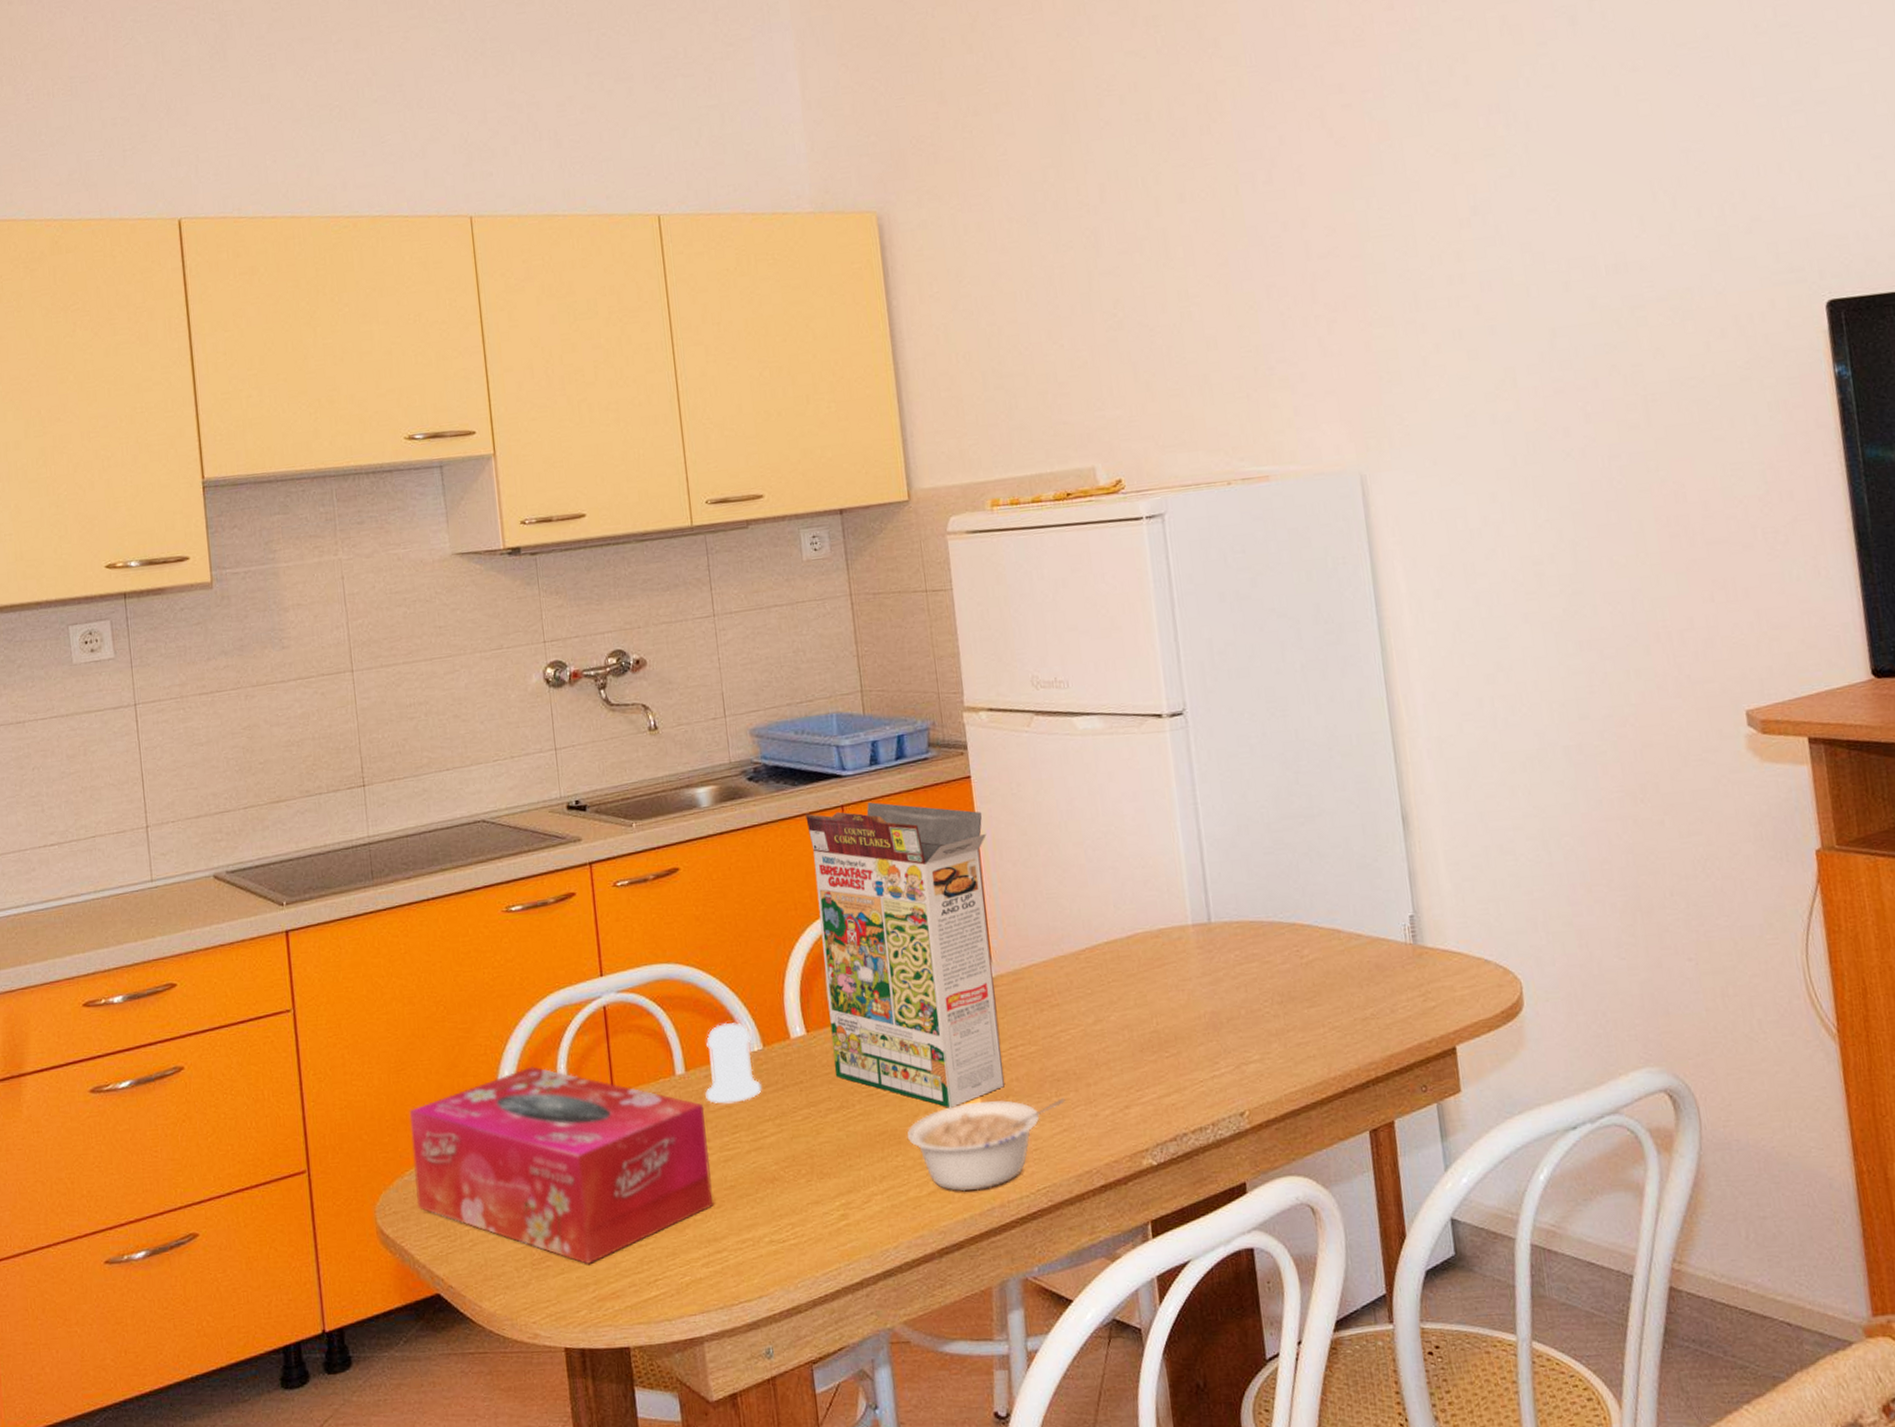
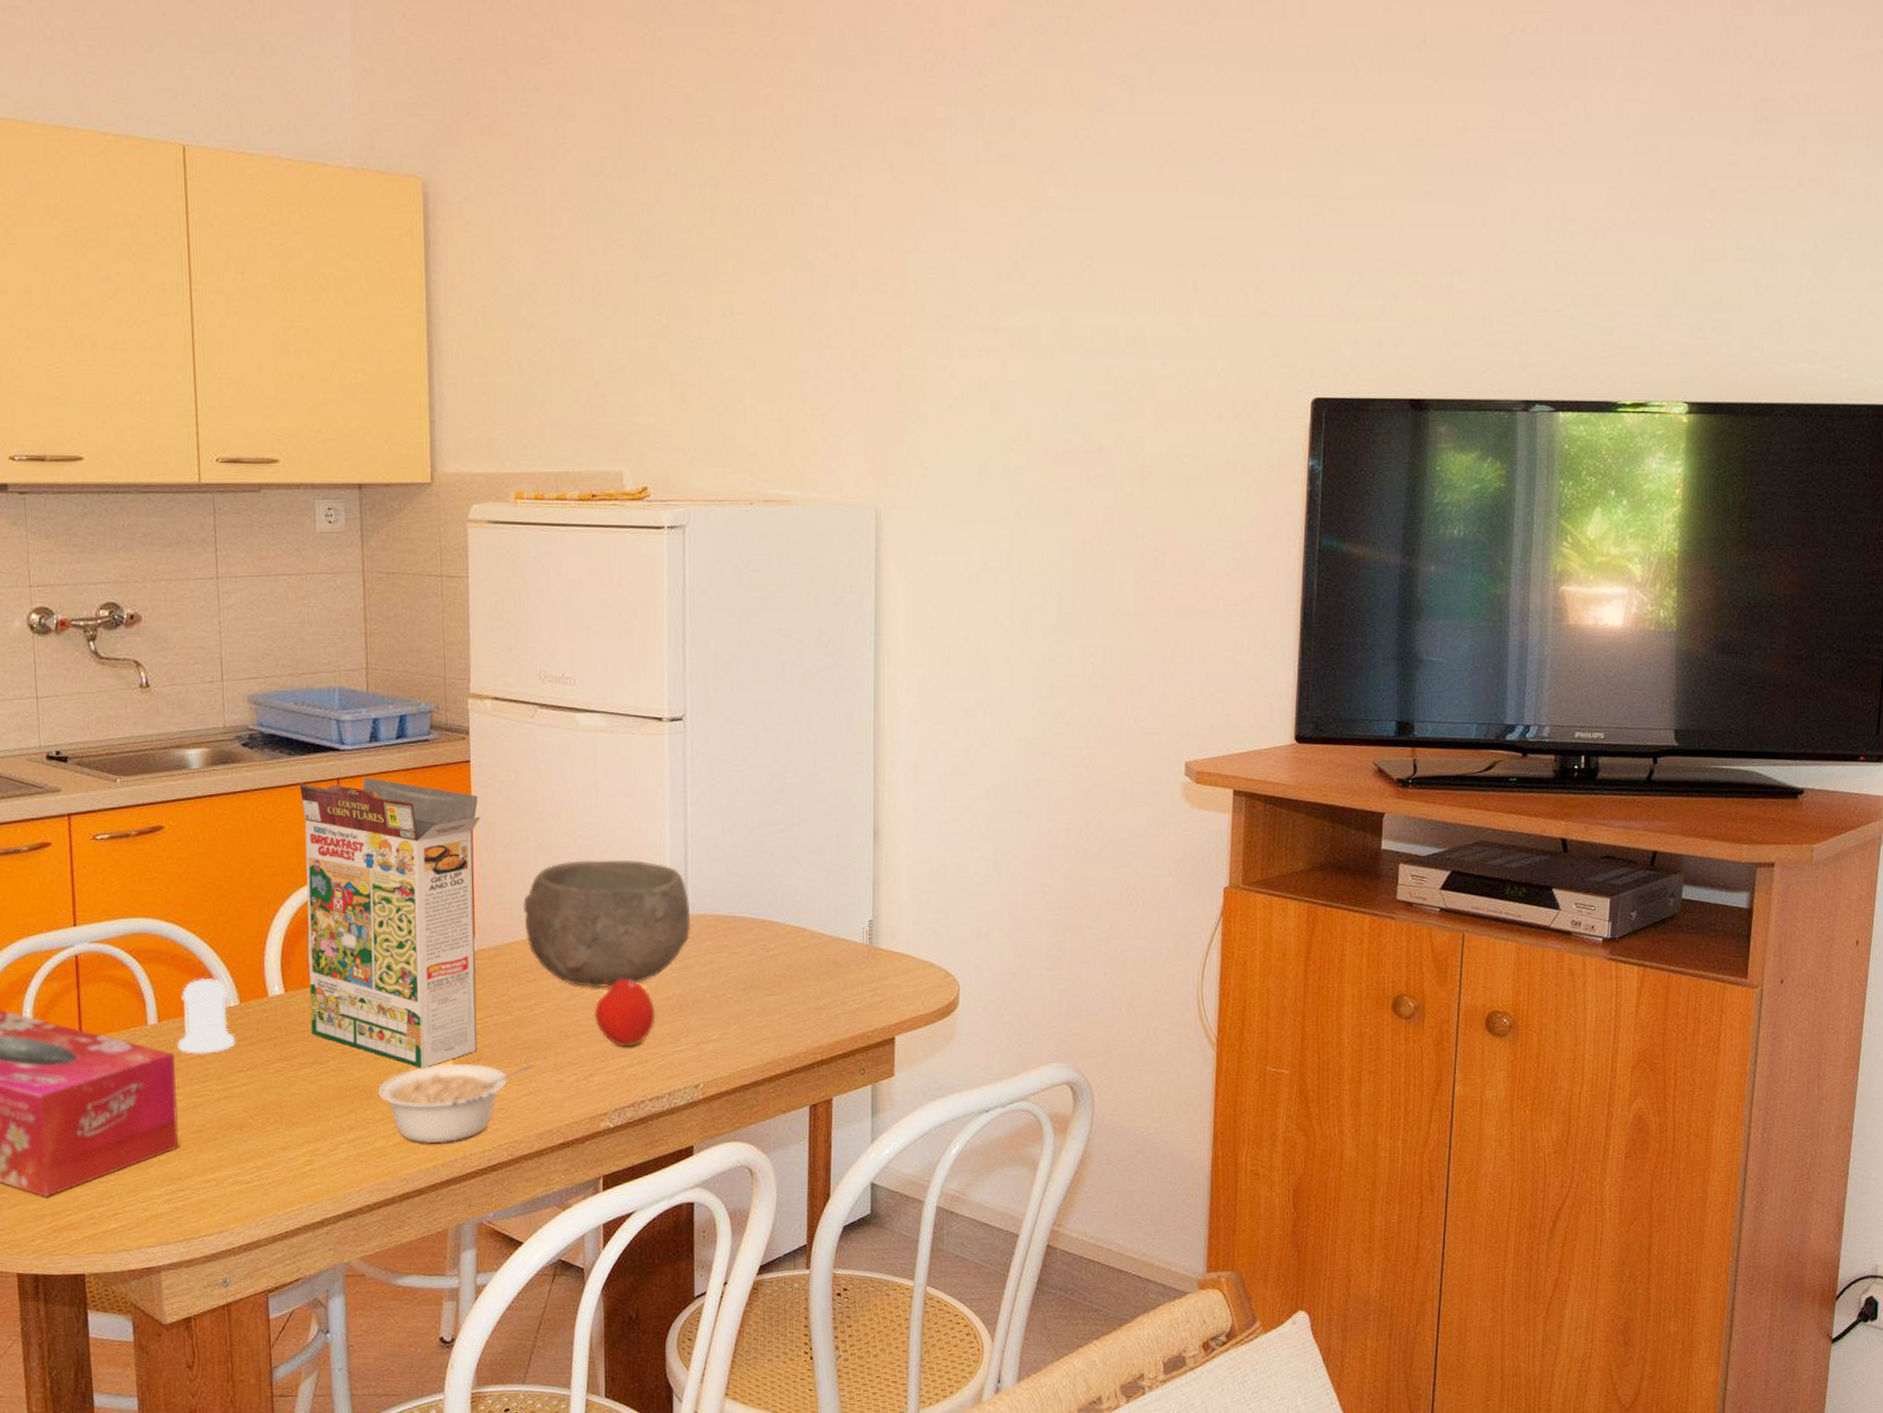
bowl: none [1038,868,1217,1009] -> present [523,860,691,987]
fruit: none [1123,997,1190,1074] -> present [595,977,655,1047]

